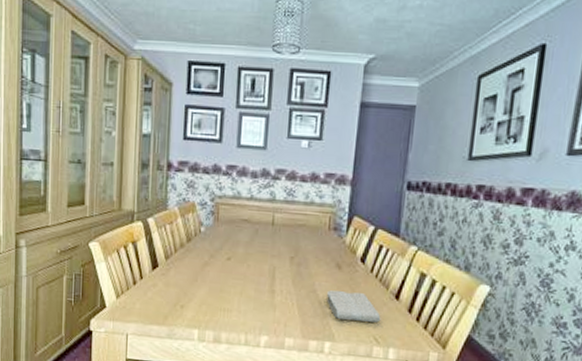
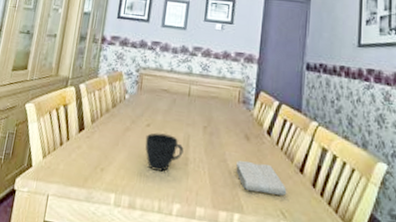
cup: none [226,266,269,305] -> present [145,132,184,172]

